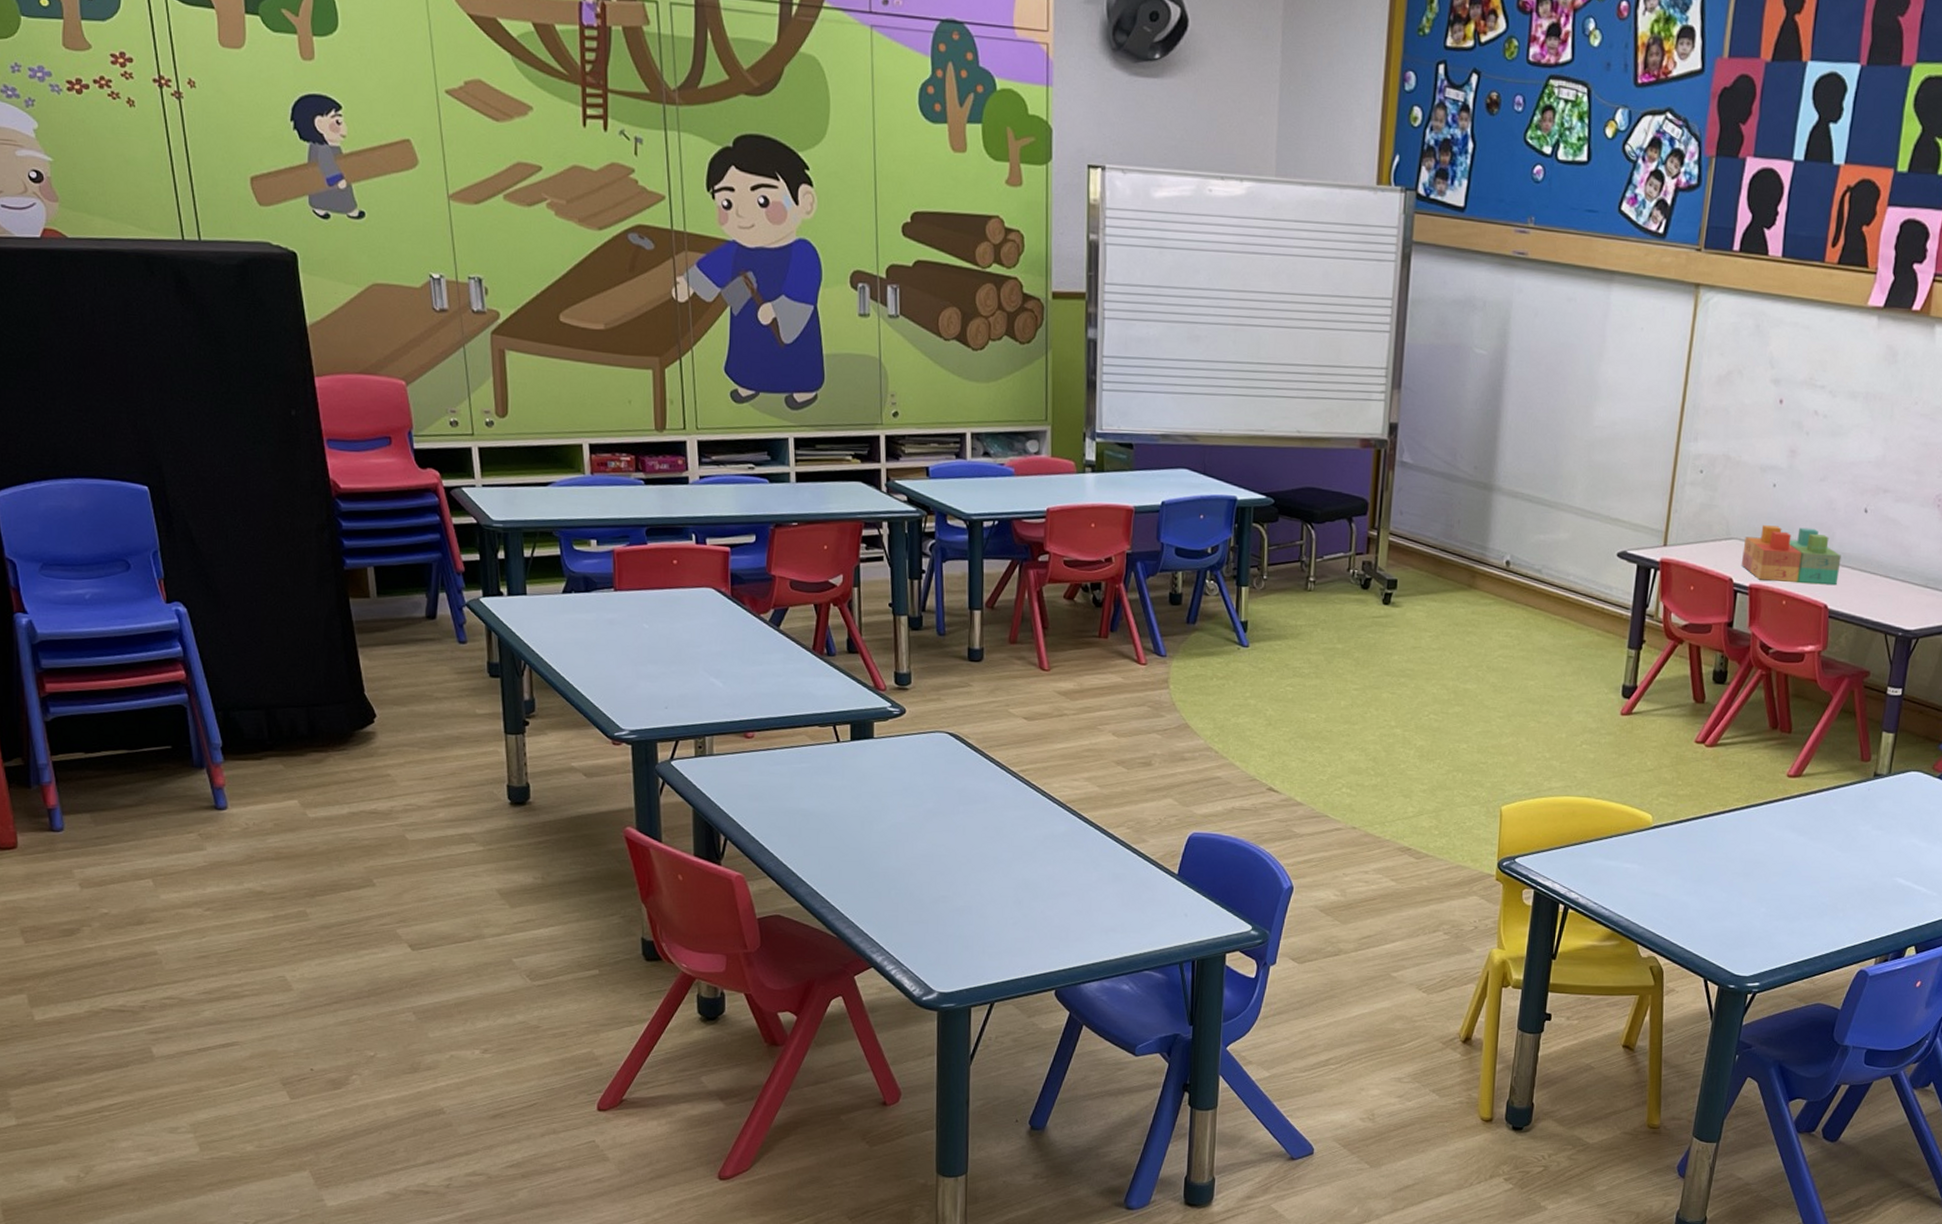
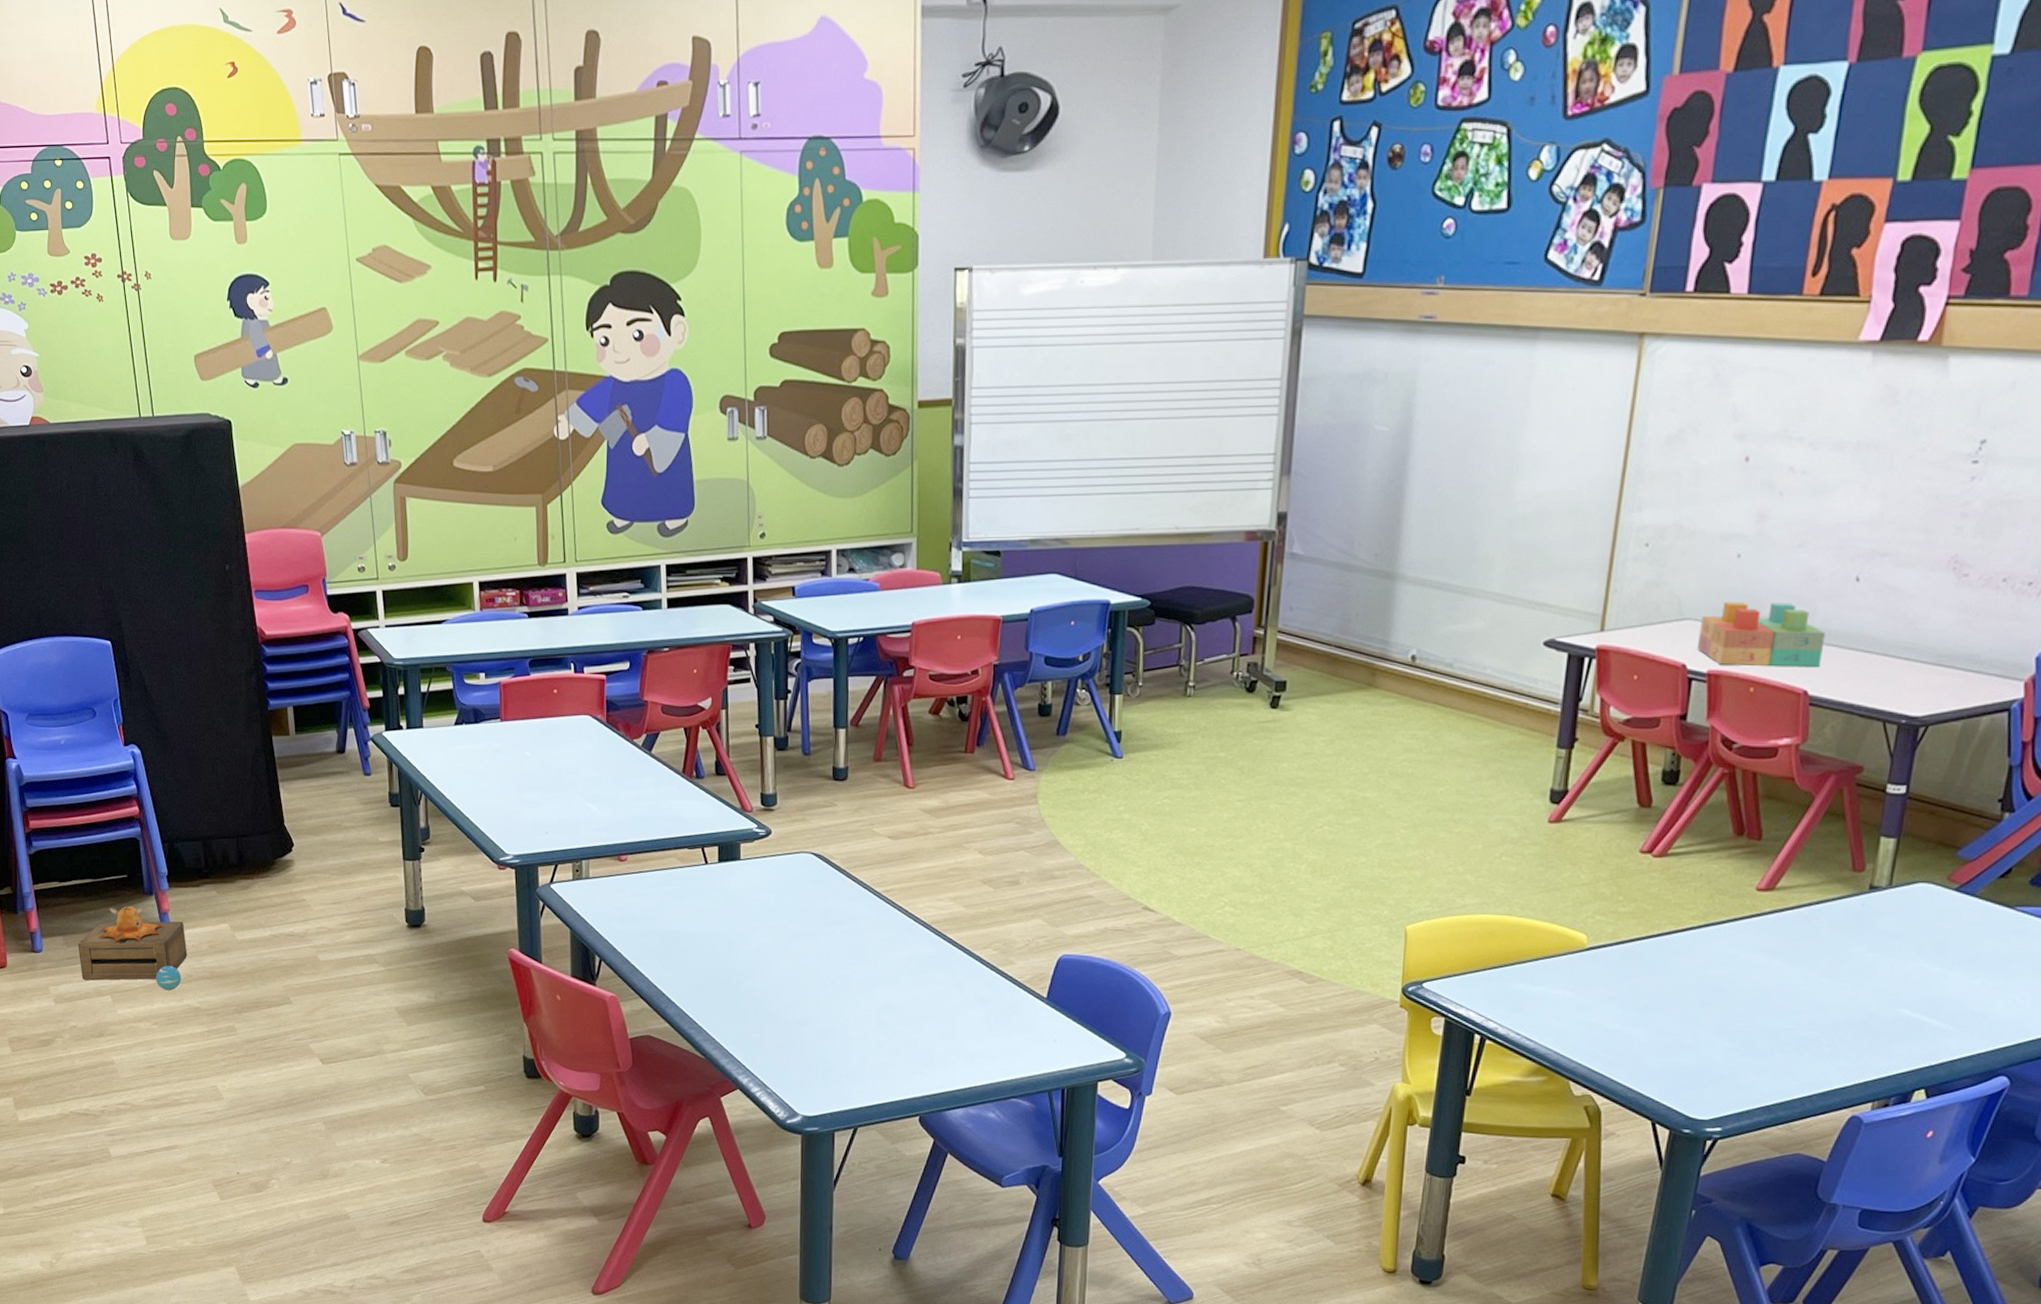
toy box: none [110,779,248,863] -> present [78,905,188,981]
toy ball: none [209,846,241,873] -> present [156,966,182,991]

